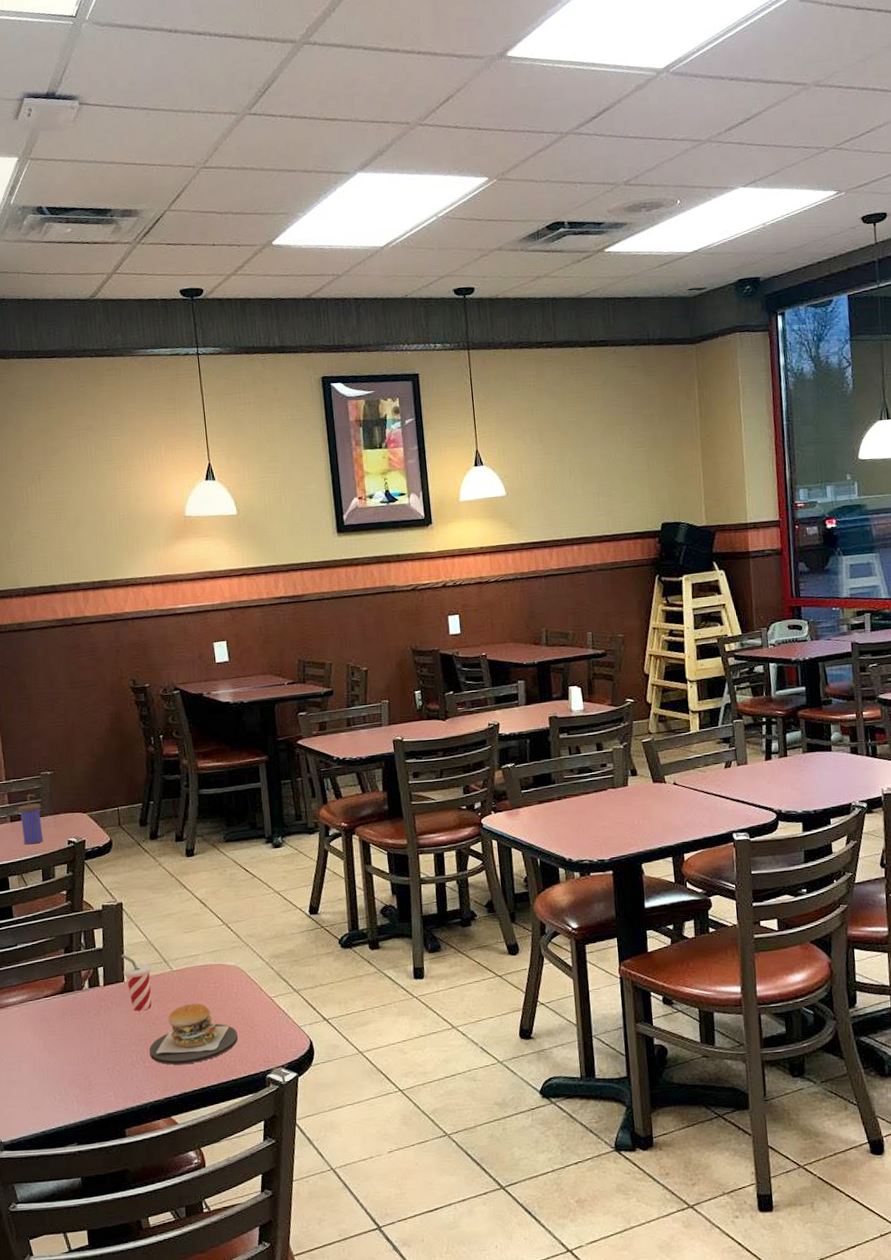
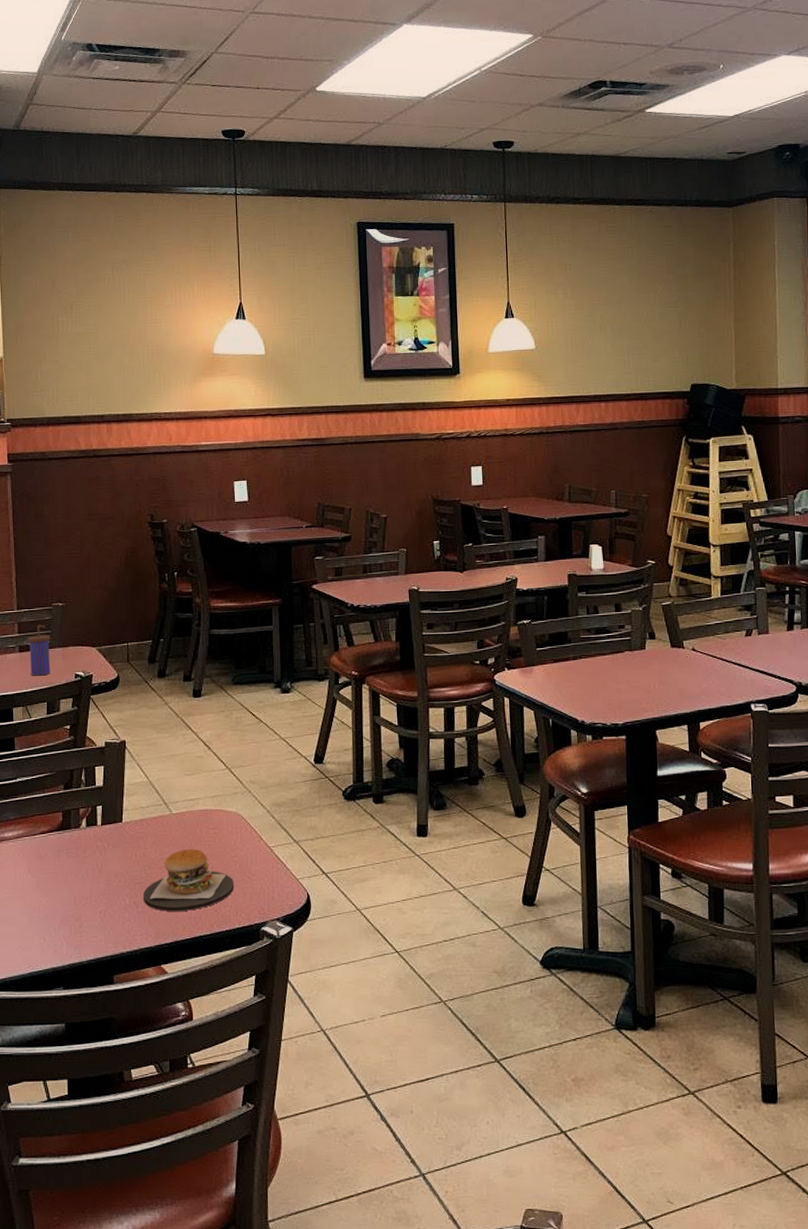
beverage cup: present [120,953,152,1011] -> none [120,793,151,853]

